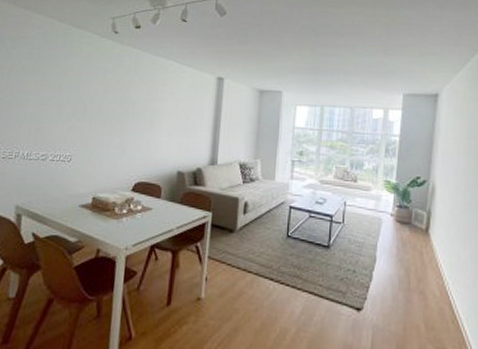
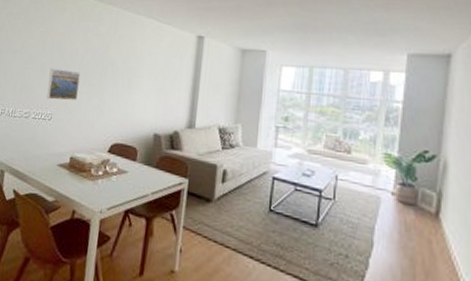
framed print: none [64,109,101,142] -> present [46,67,81,101]

